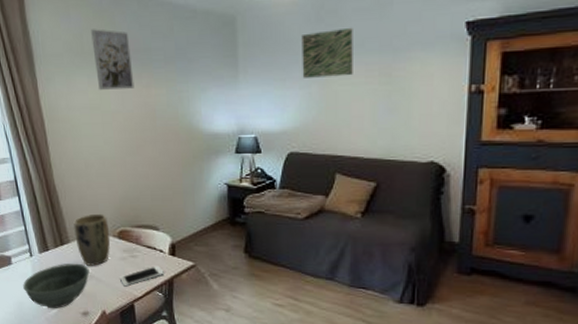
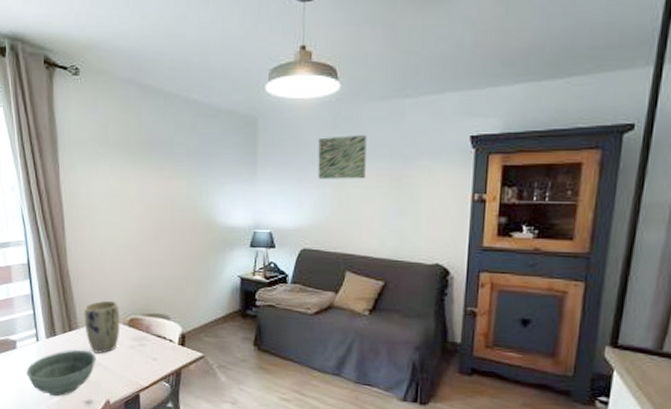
wall art: present [91,29,135,90] -> none [117,121,155,179]
cell phone: present [120,266,165,287] -> none [127,355,173,376]

